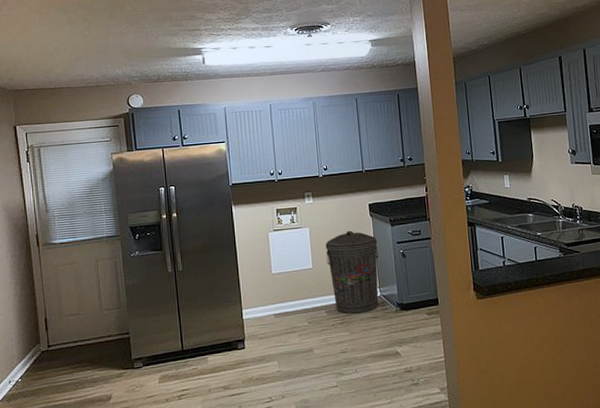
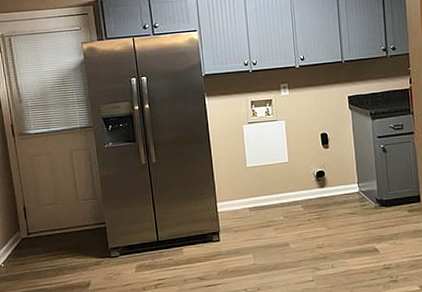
trash can: present [325,230,379,314] -> none [302,123,358,209]

